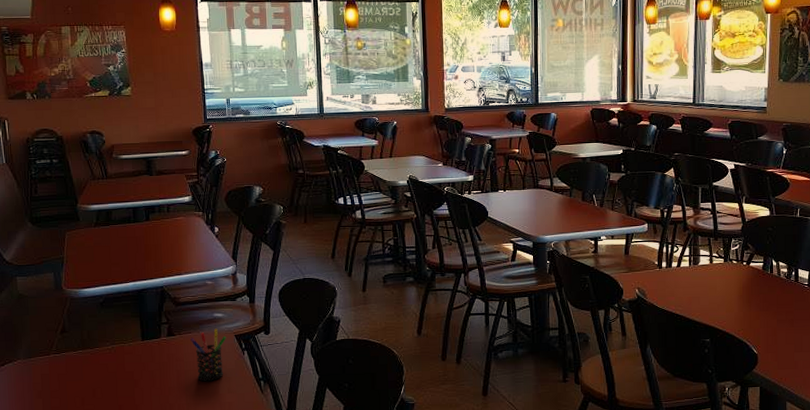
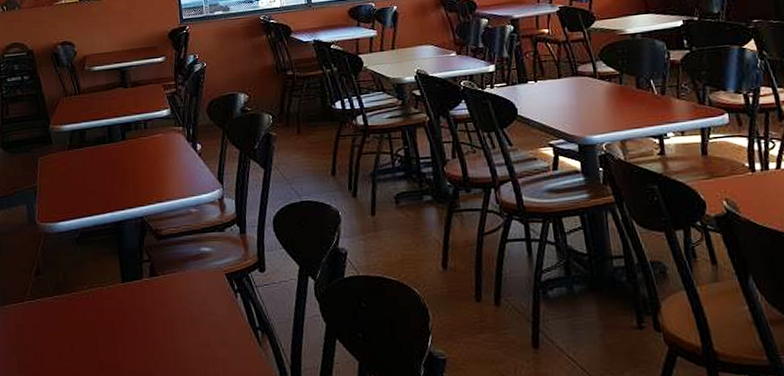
pen holder: present [190,328,226,382] -> none [175,265,216,332]

